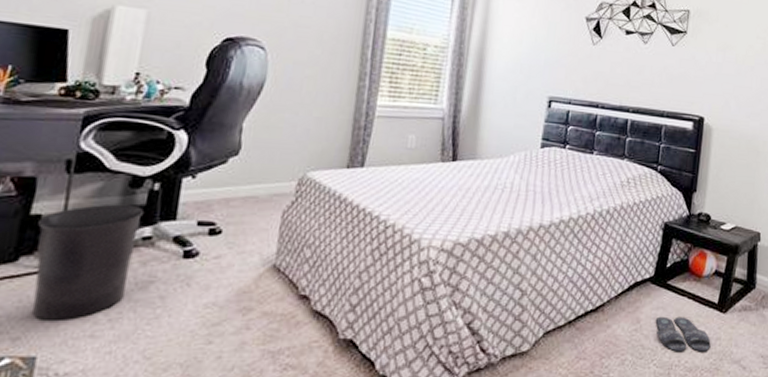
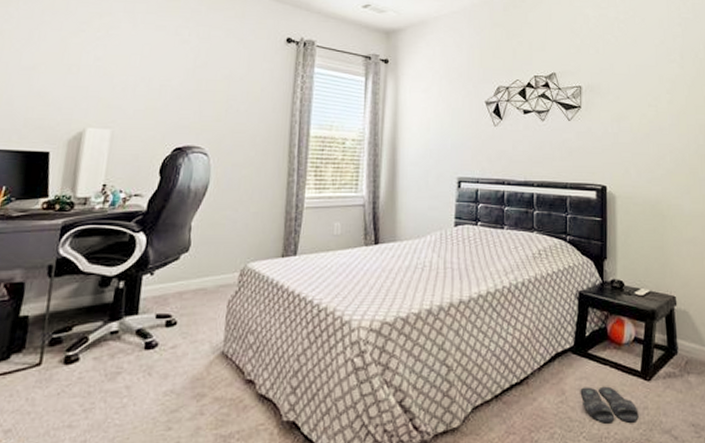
waste bin: present [31,204,144,320] -> none [20,302,111,413]

